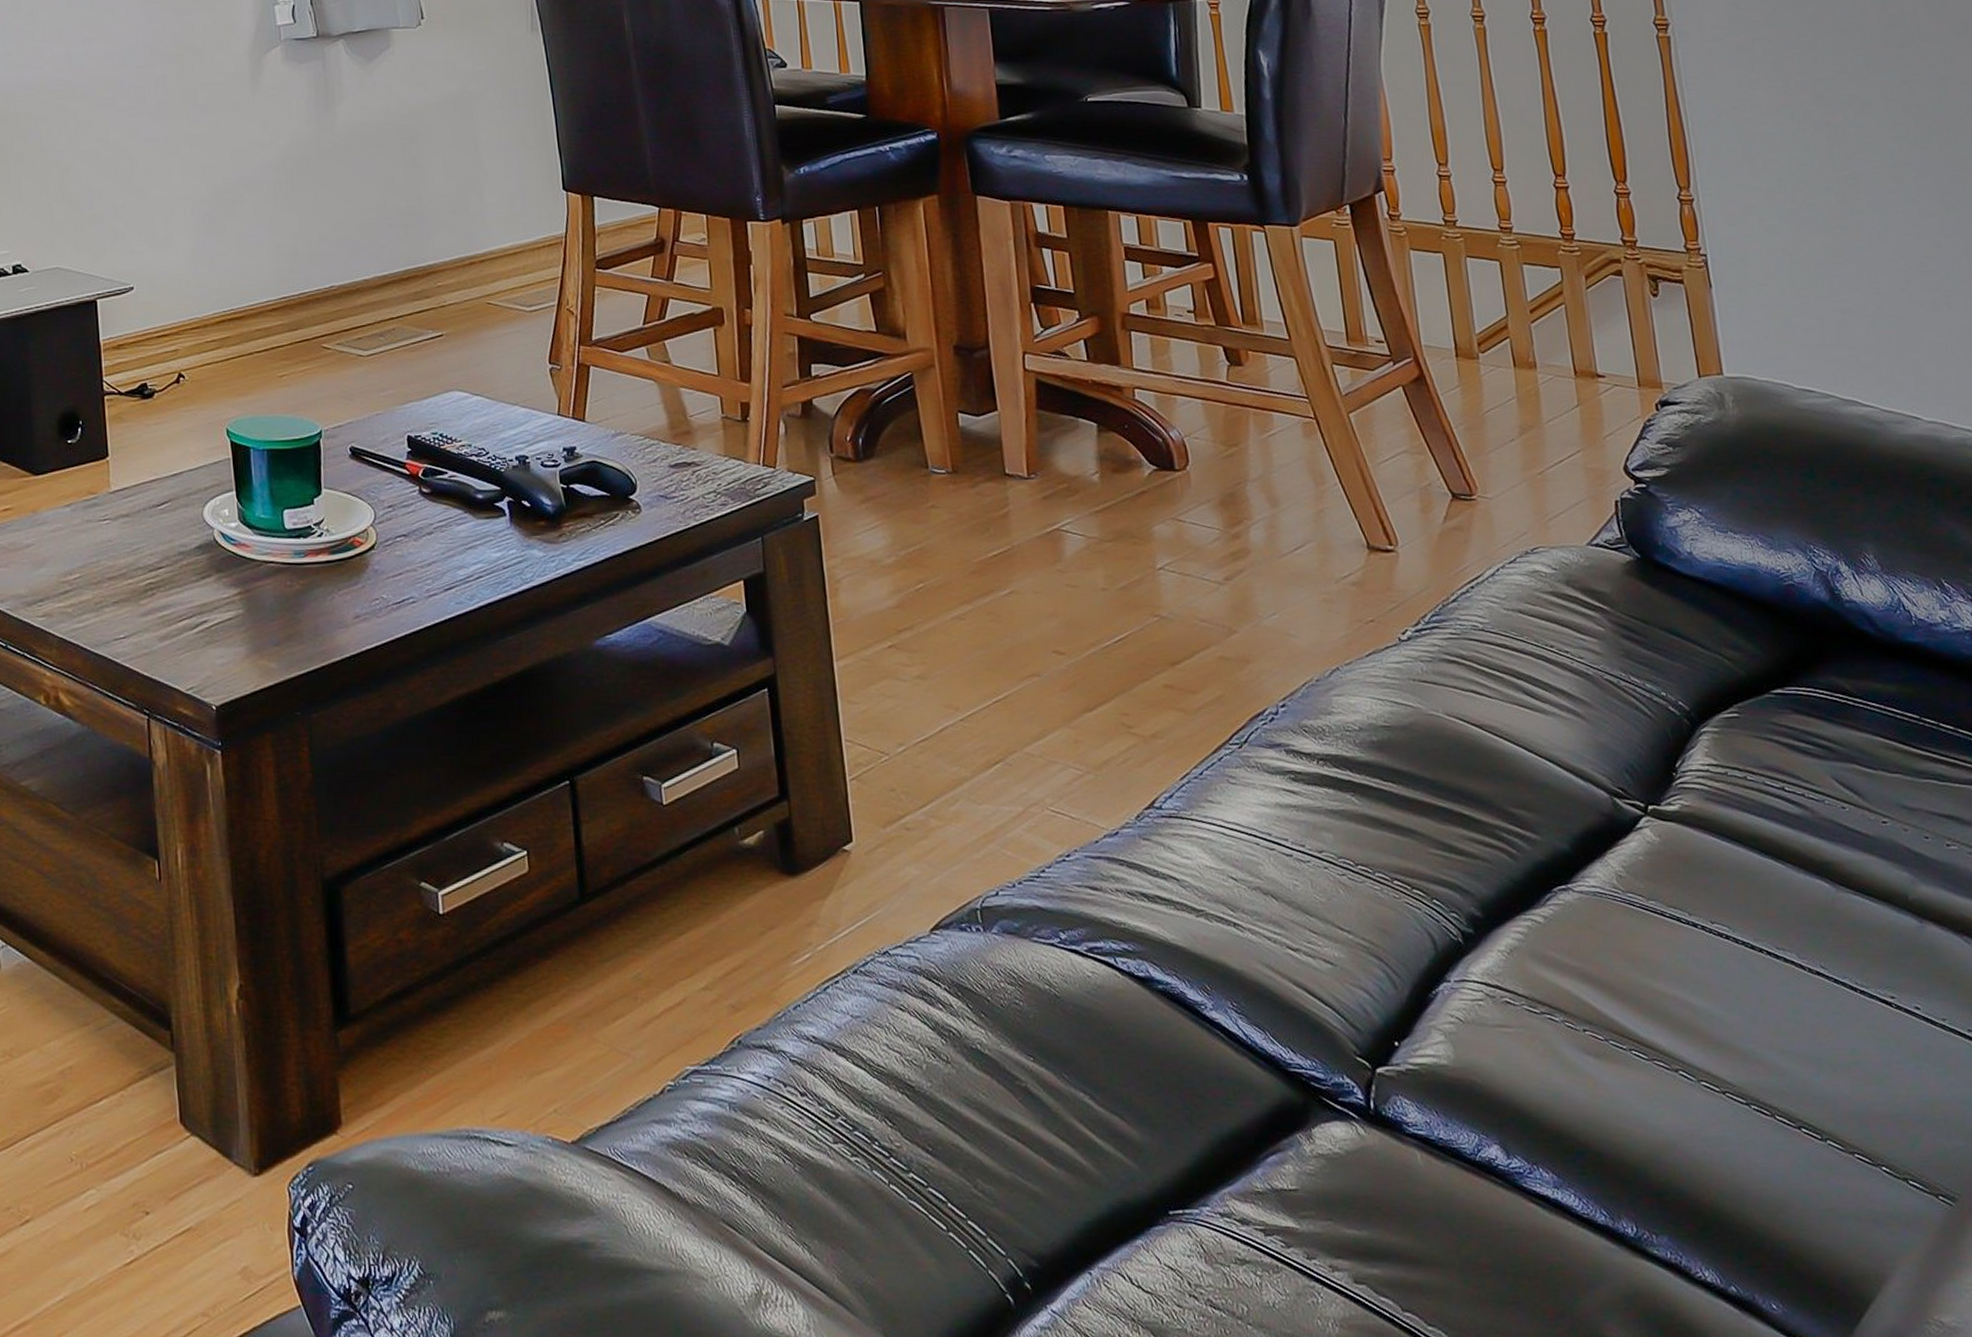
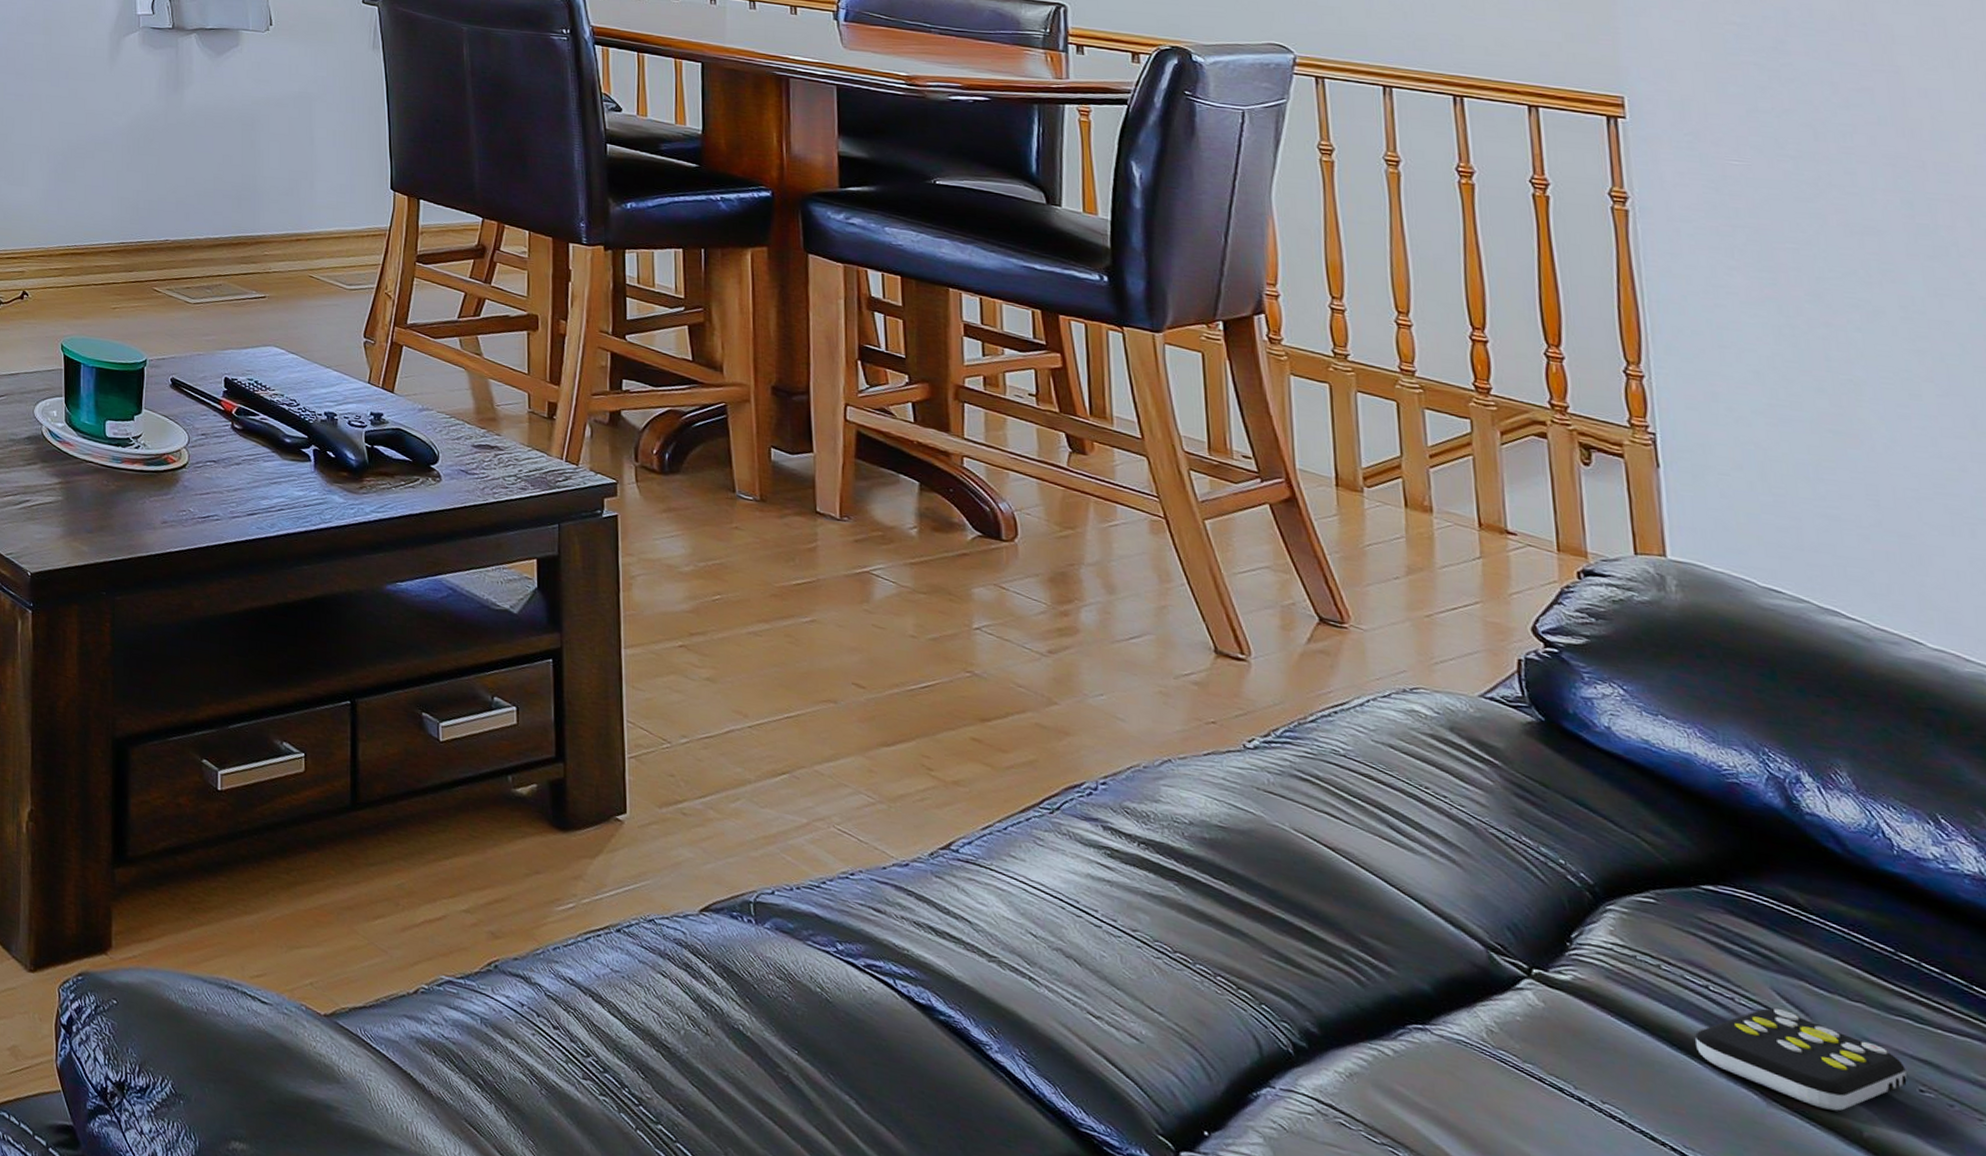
remote control: none [1777,795,1937,882] -> present [1695,1008,1907,1112]

